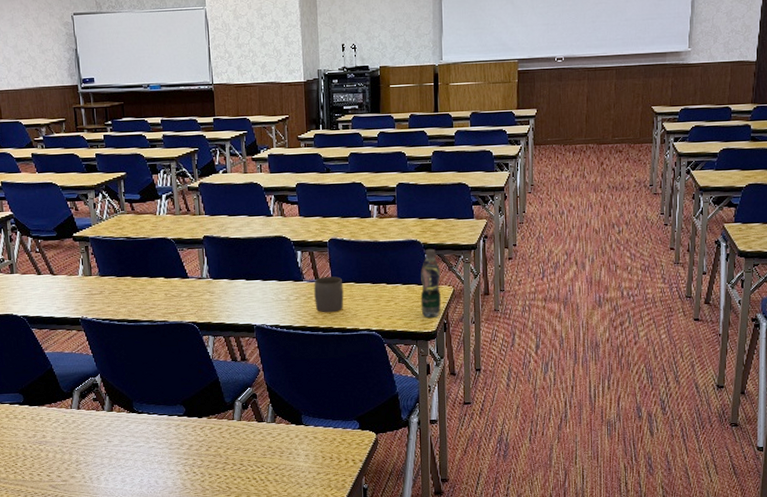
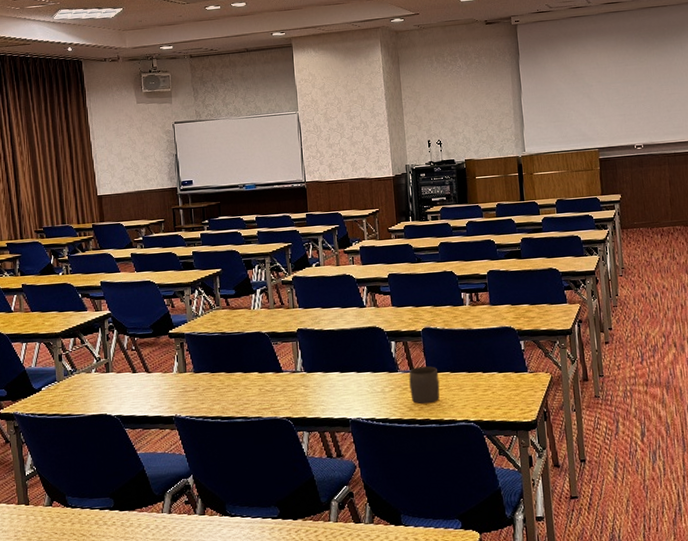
bottle: present [420,248,441,318] -> none [516,334,540,407]

